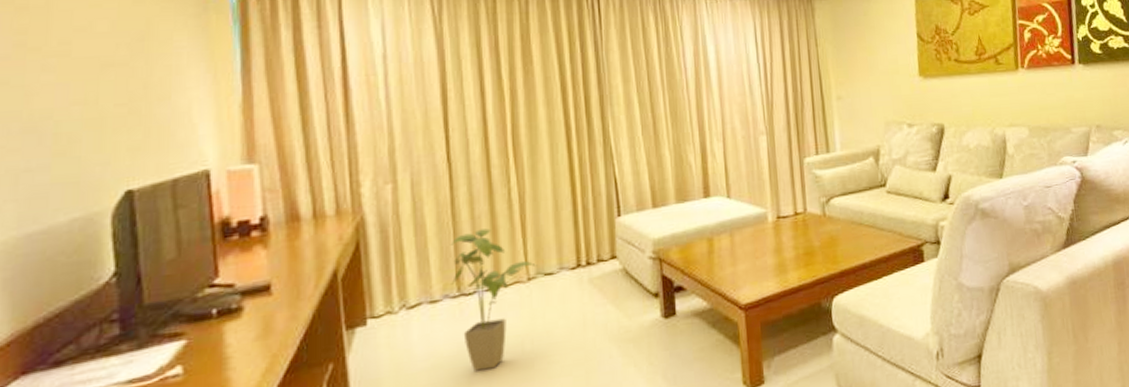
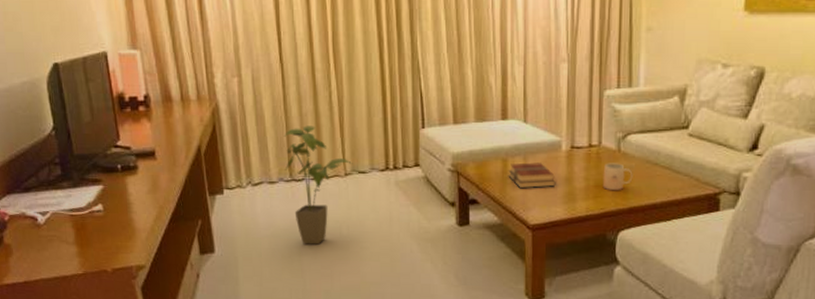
books: none [714,237,766,268] -> present [508,162,556,189]
mug: none [811,227,841,257] -> present [602,163,633,191]

